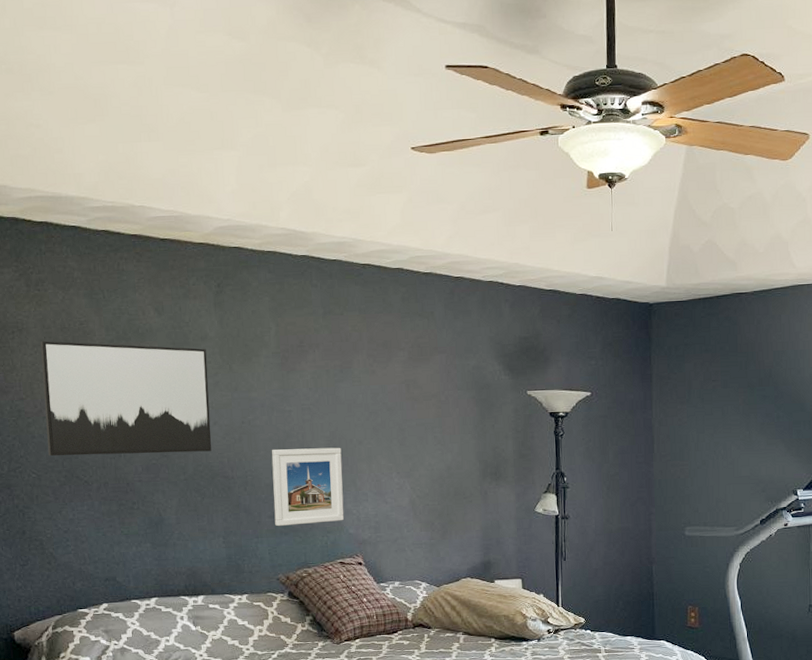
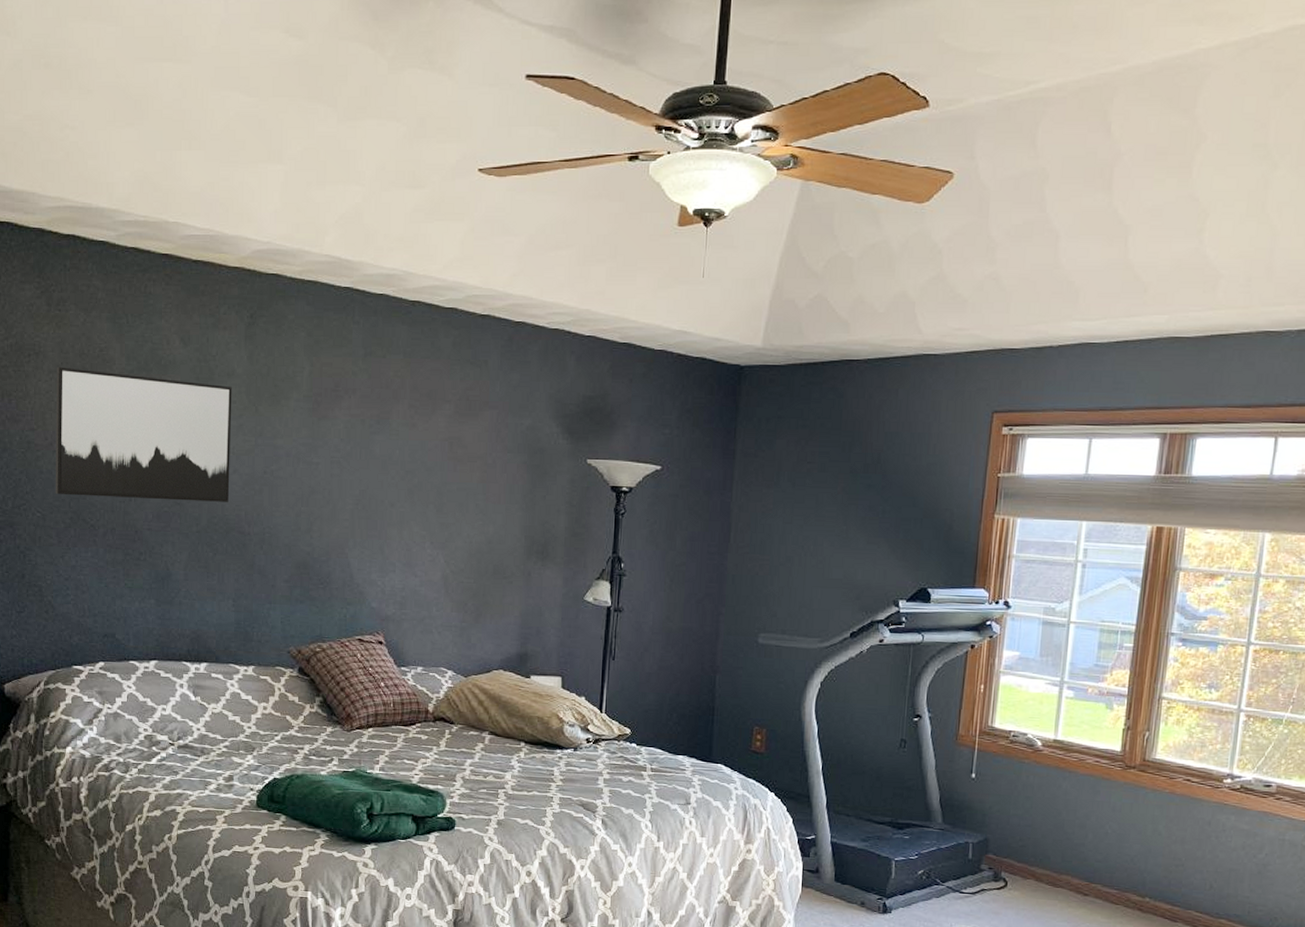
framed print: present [271,447,344,527] -> none [290,506,371,593]

